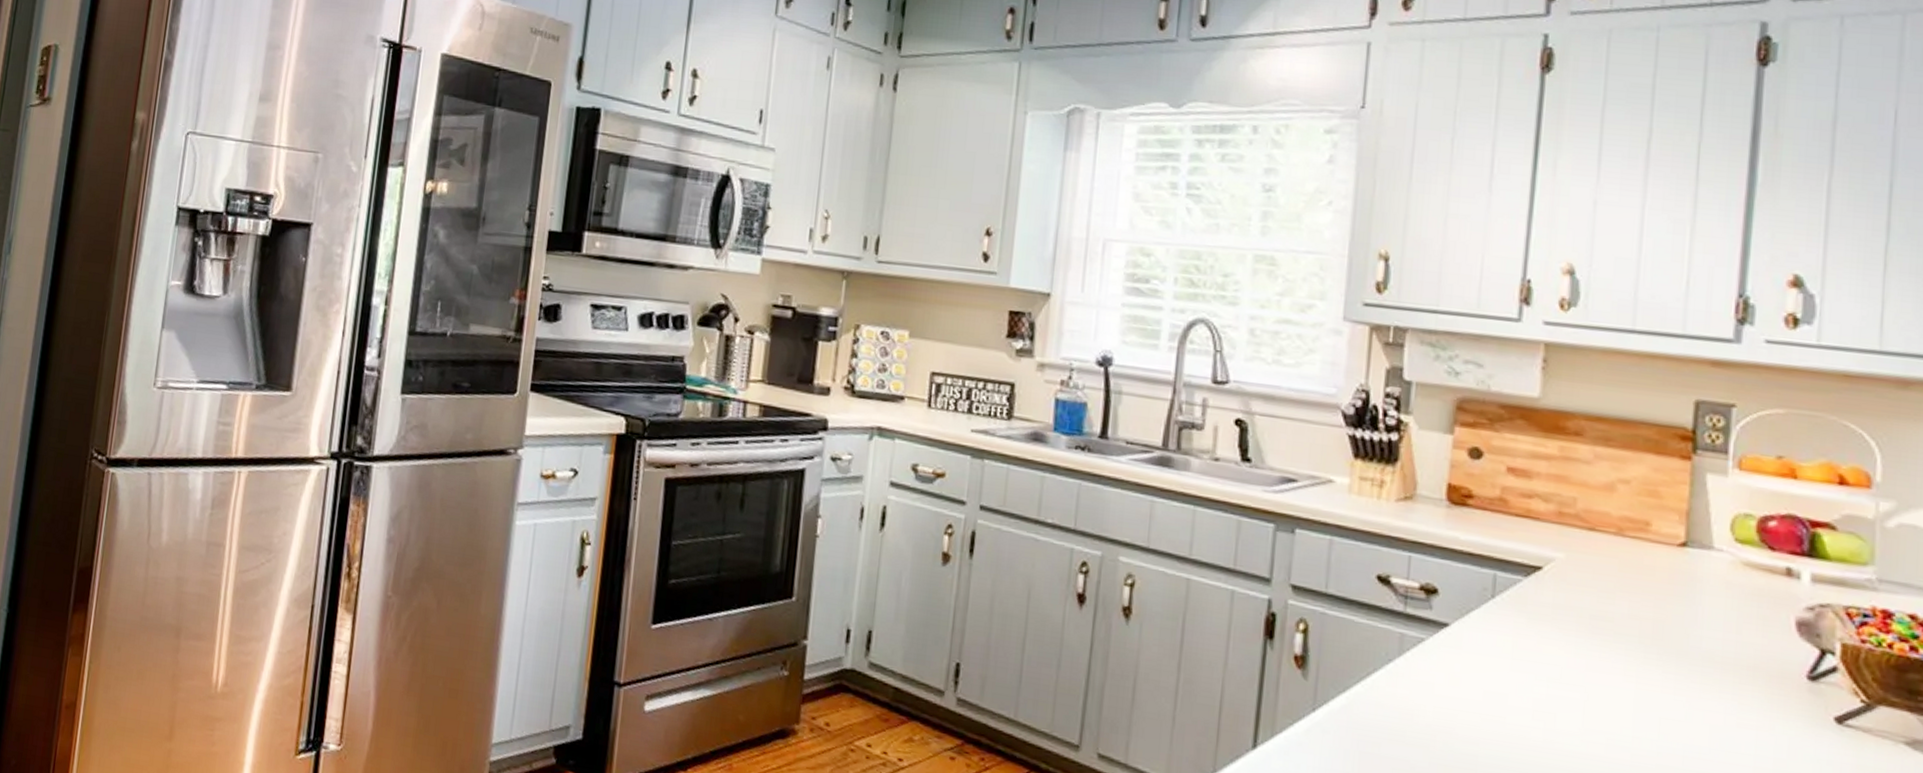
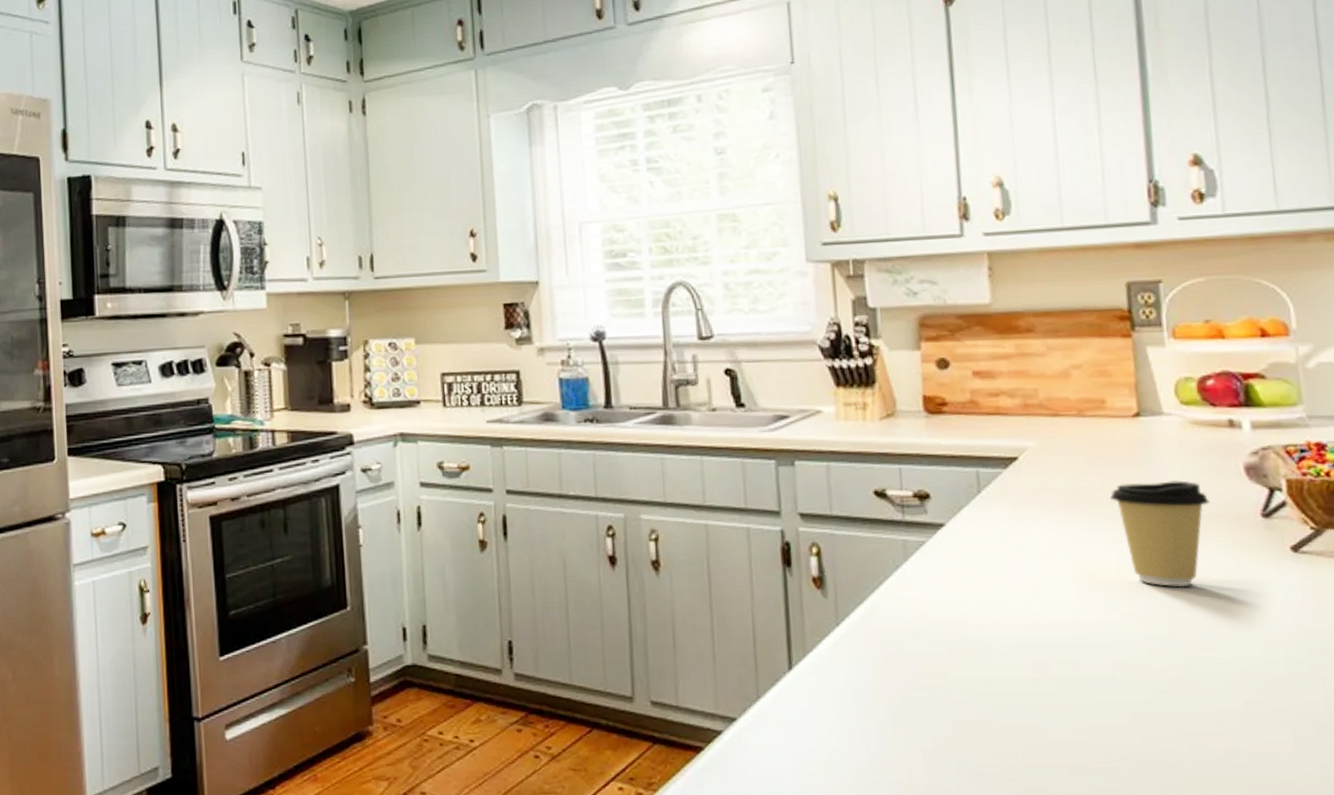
coffee cup: none [1639,616,1751,740] -> present [1110,480,1210,588]

